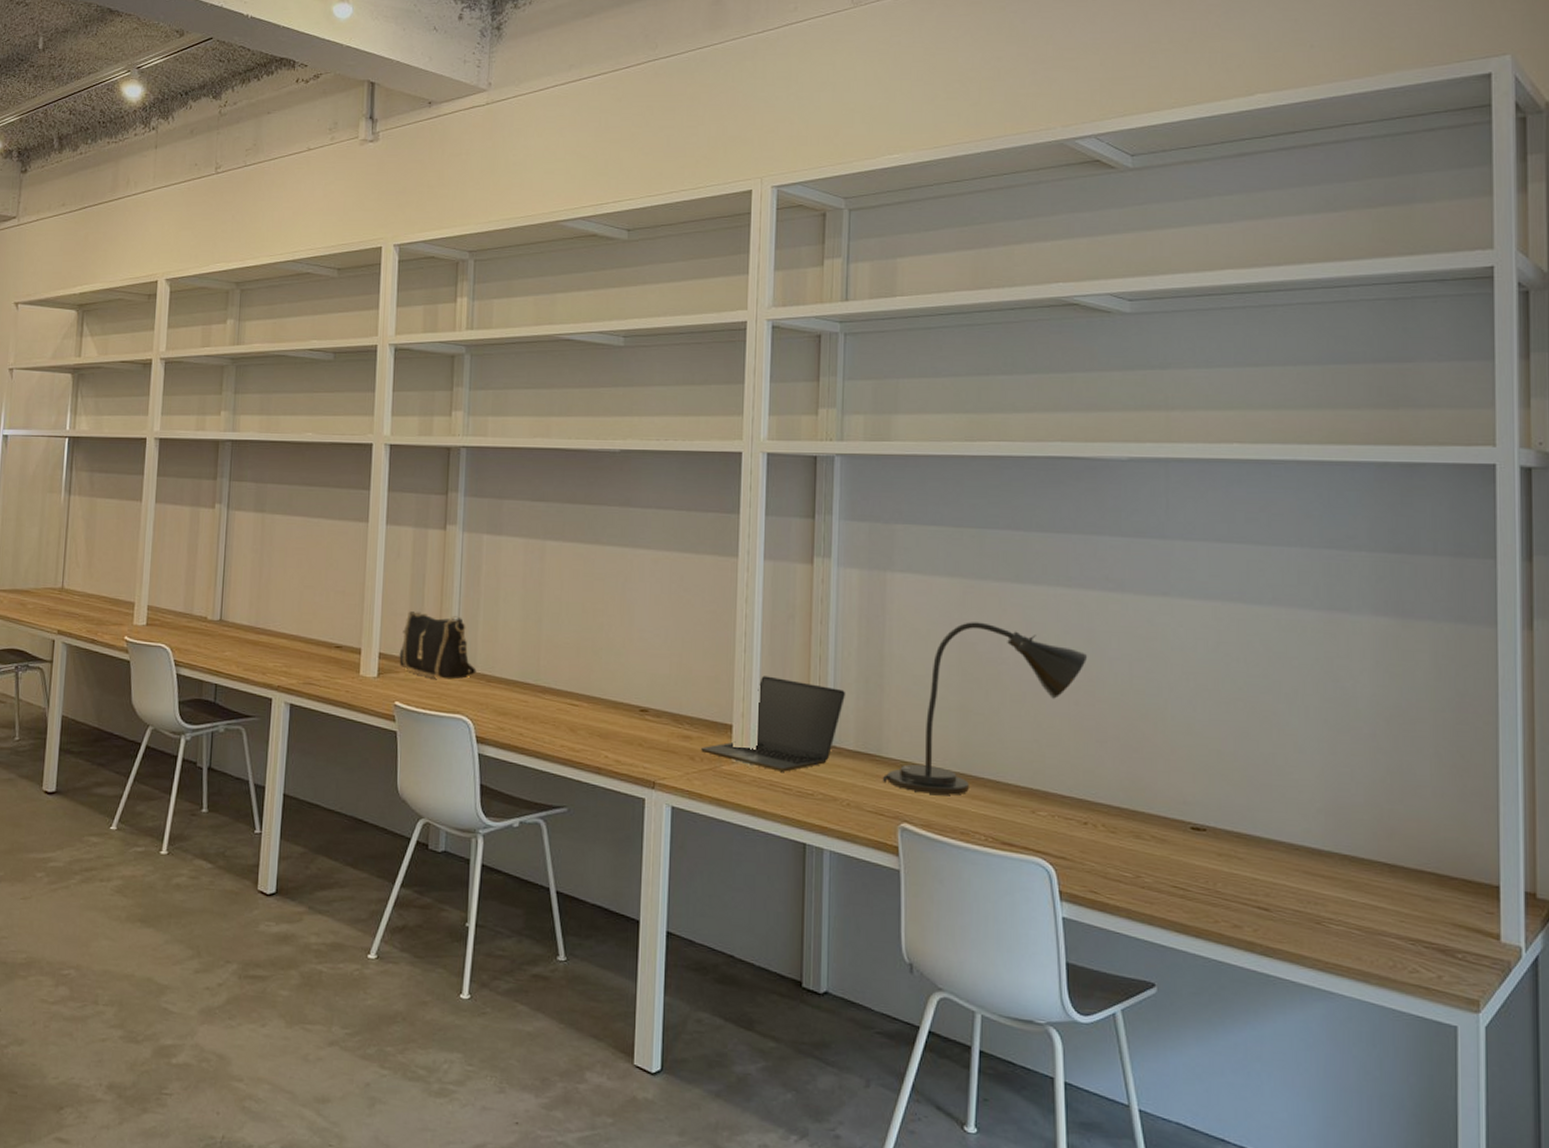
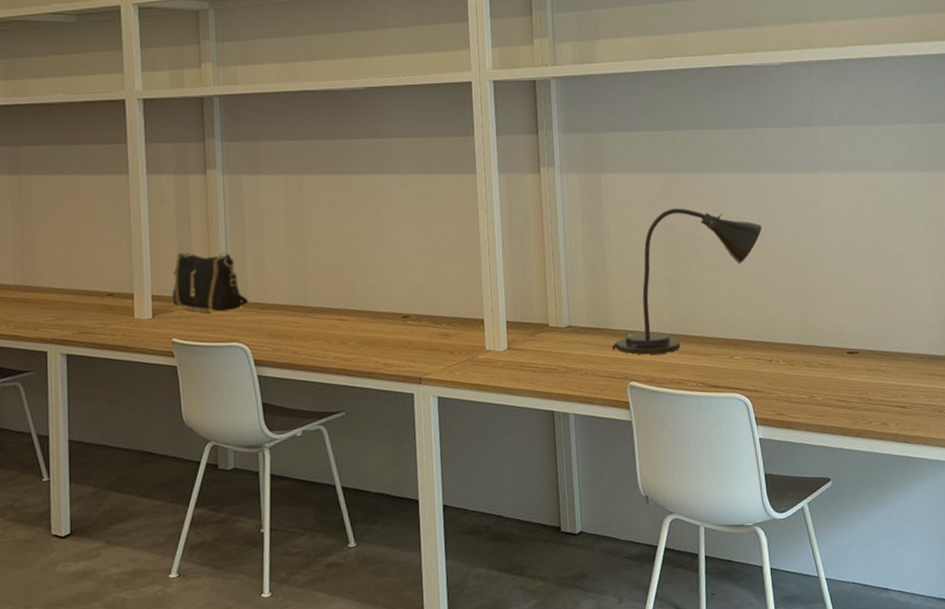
laptop: present [701,676,846,772] -> none [459,273,577,354]

